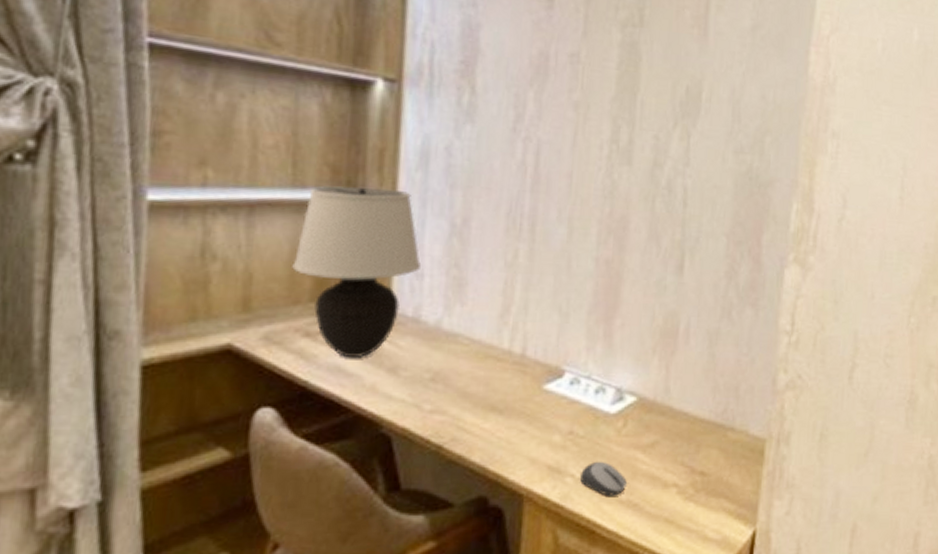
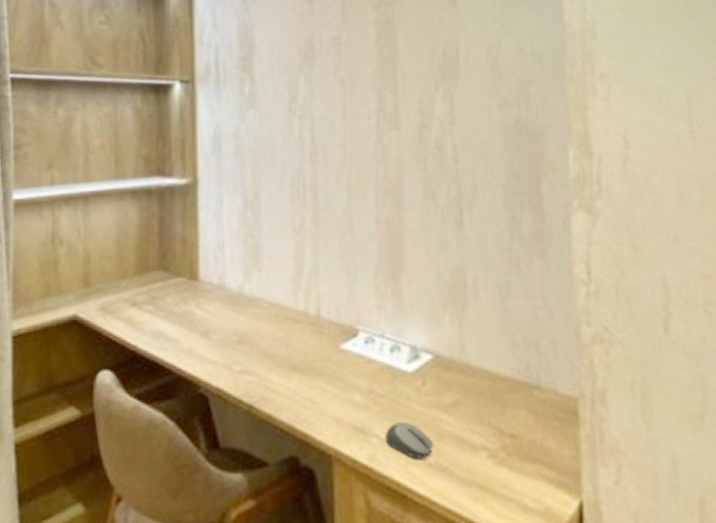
table lamp: present [292,185,422,359] -> none [119,172,222,324]

